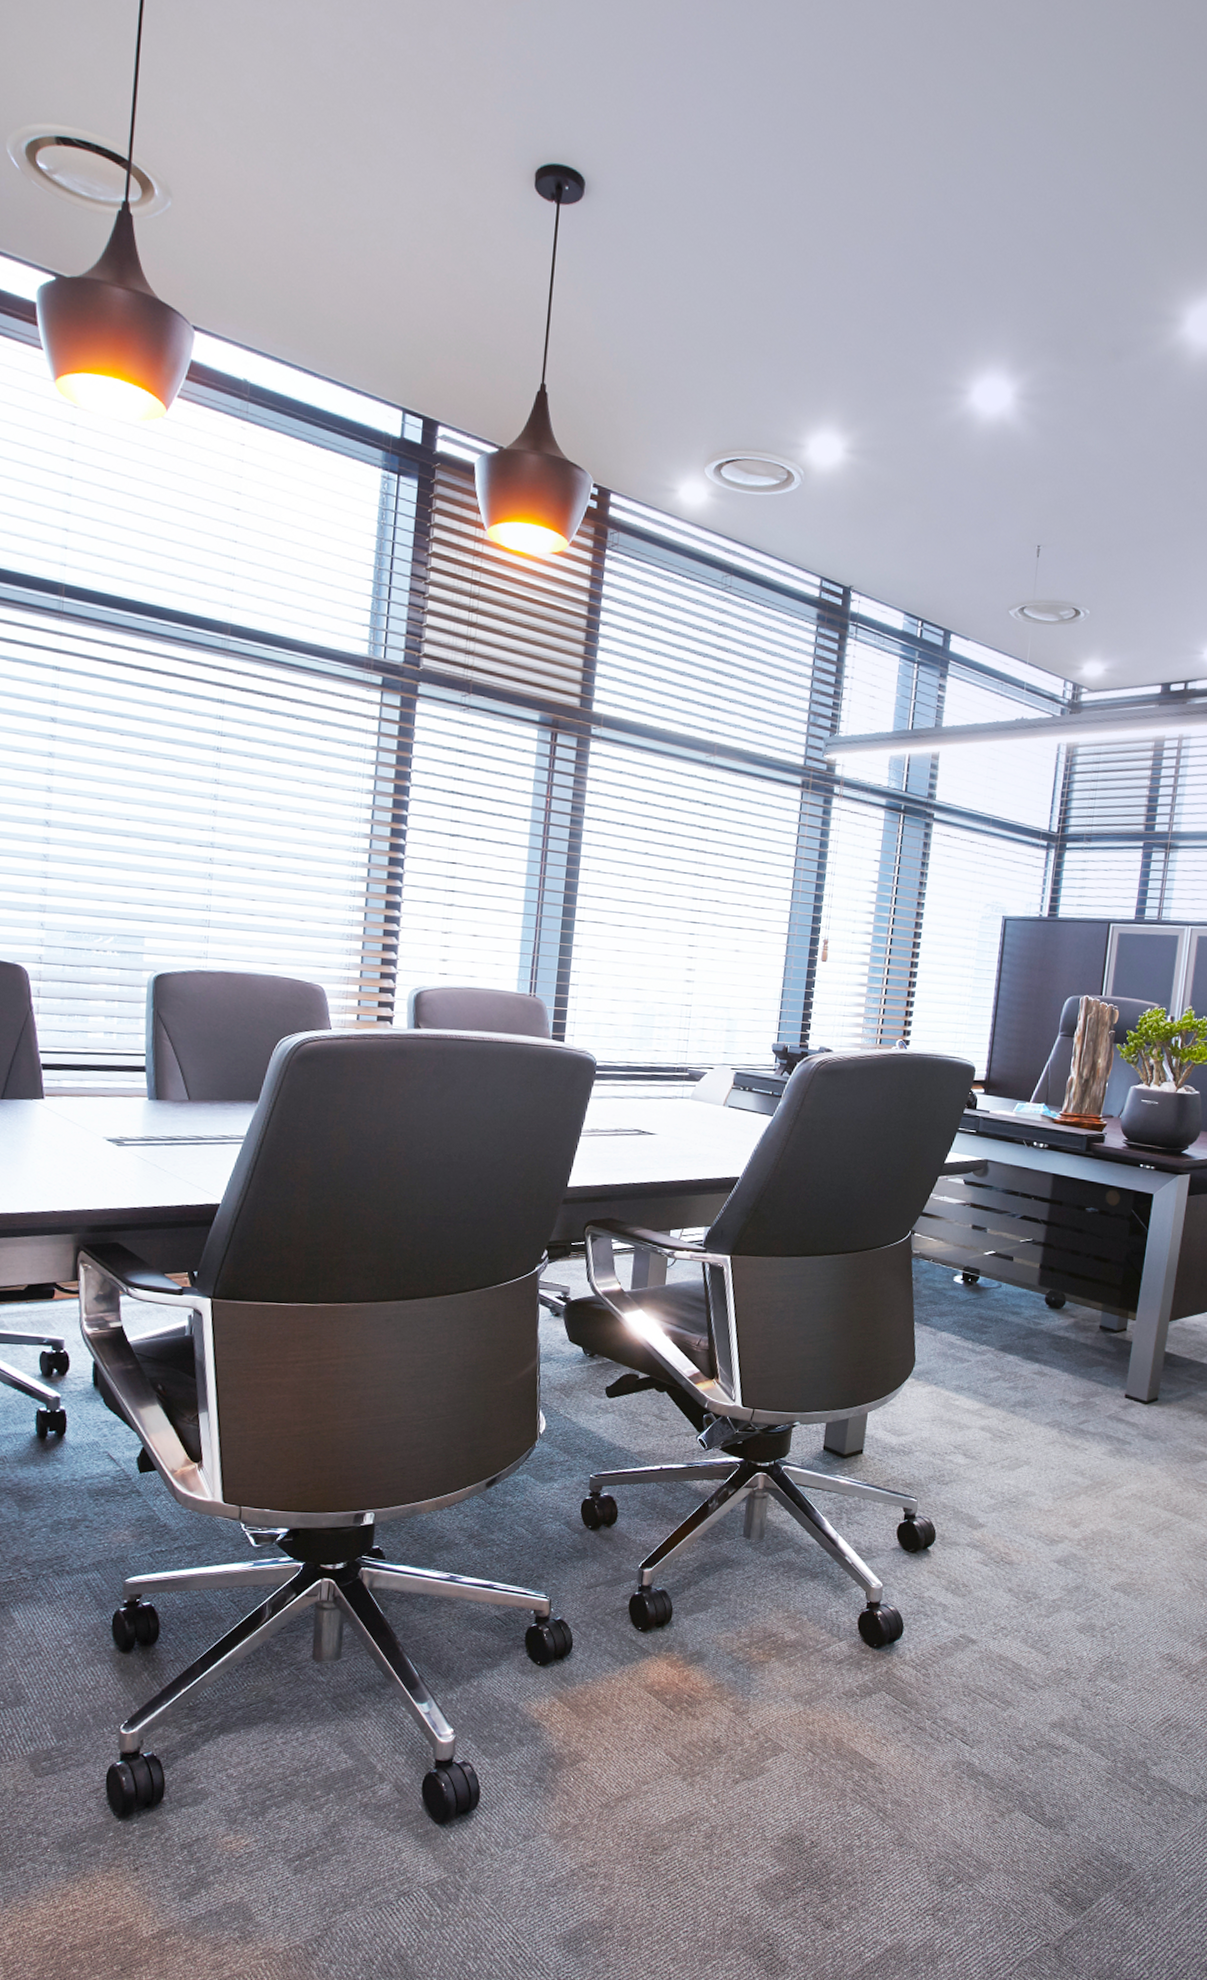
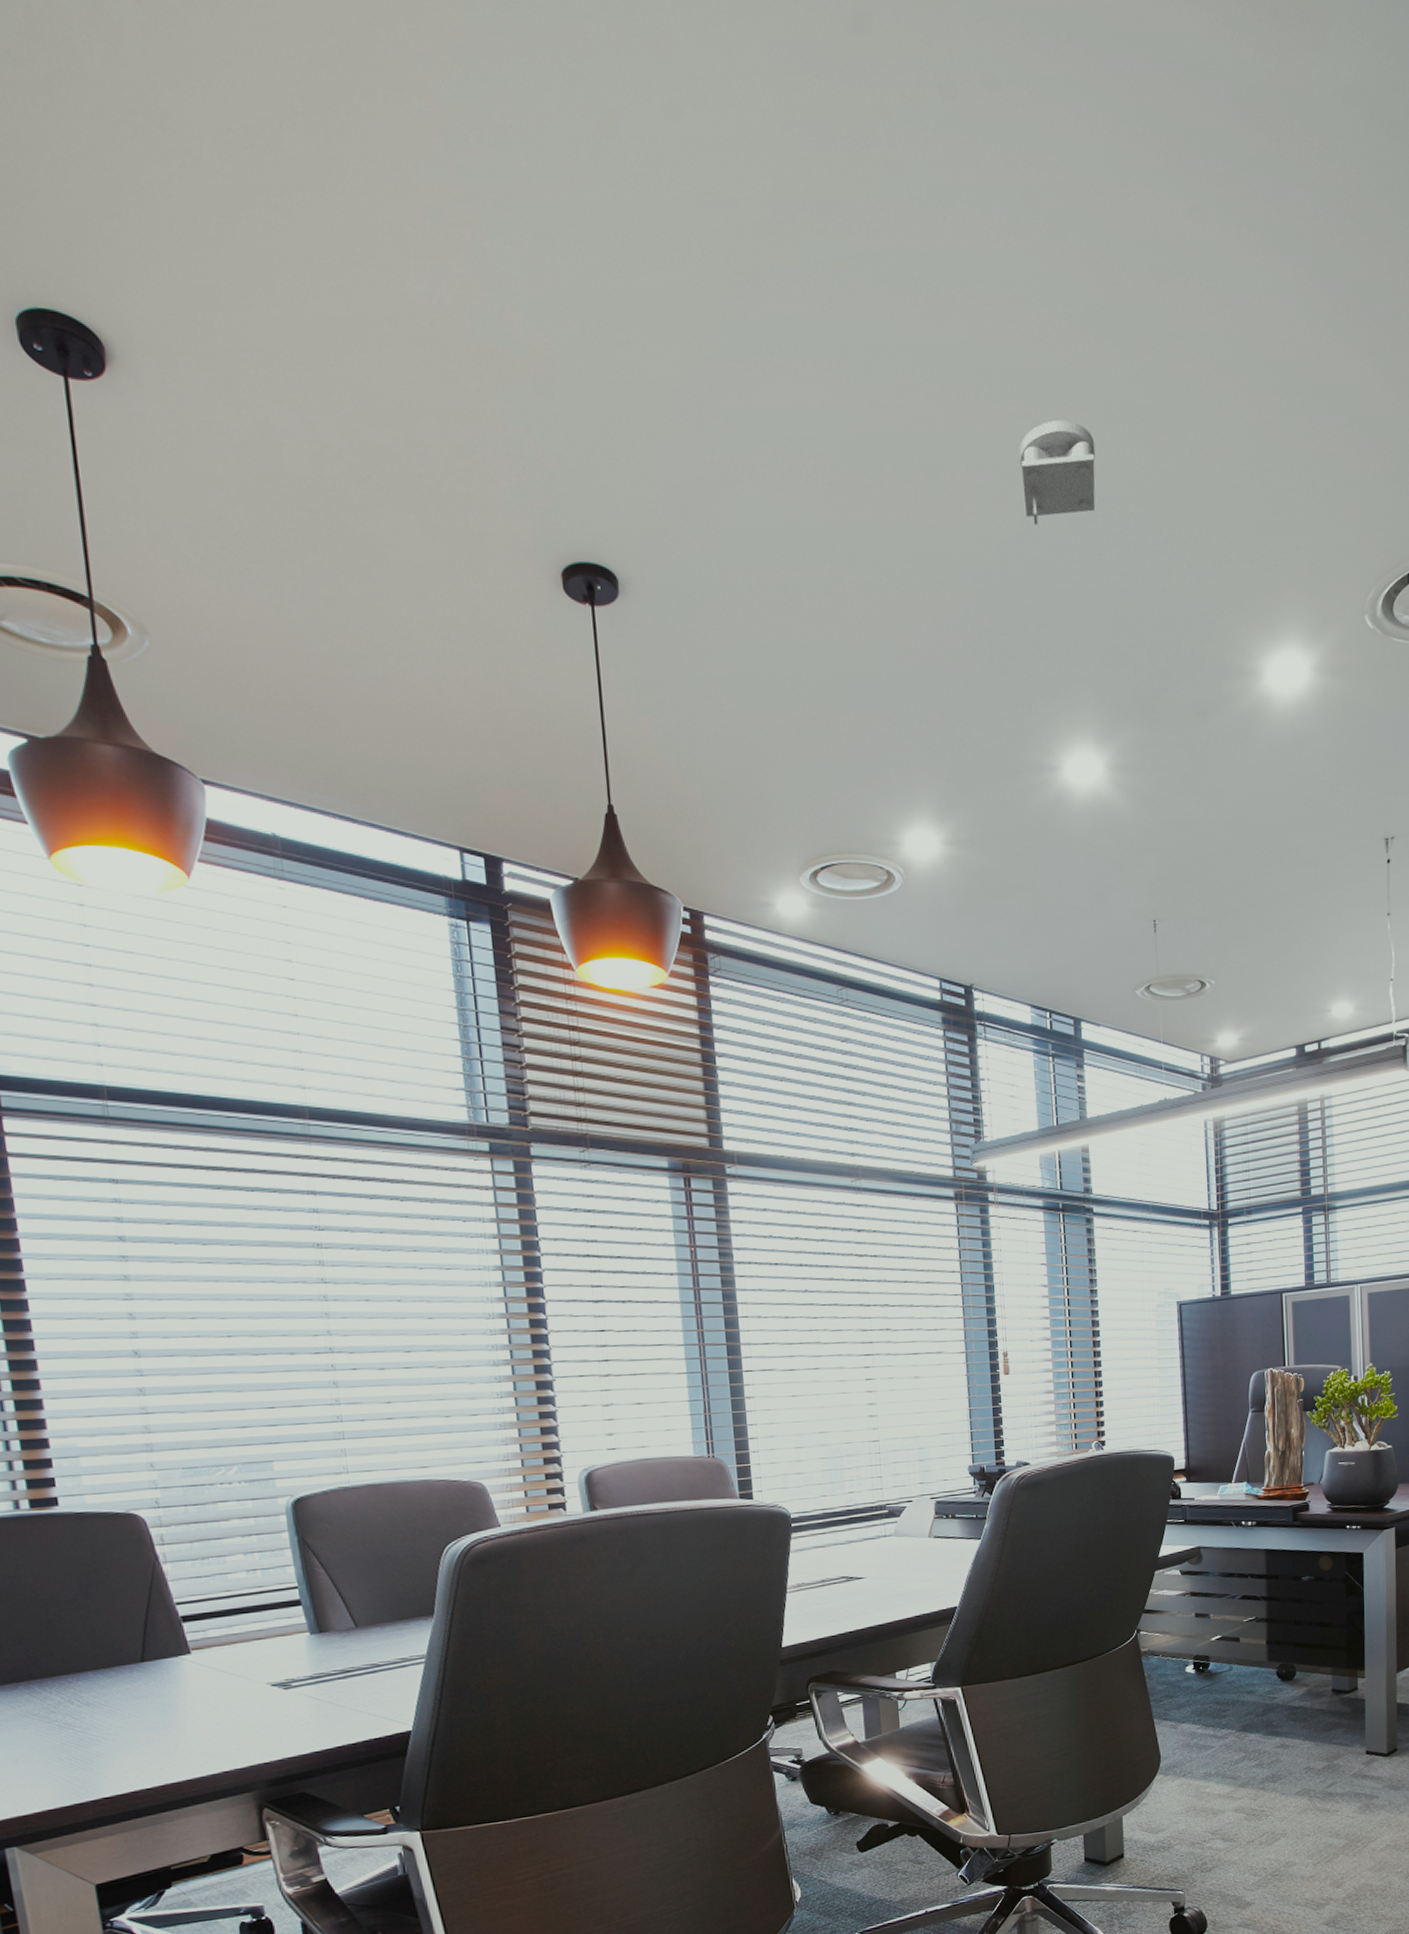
smoke detector: none [974,67,1053,164] -> present [1019,419,1096,525]

